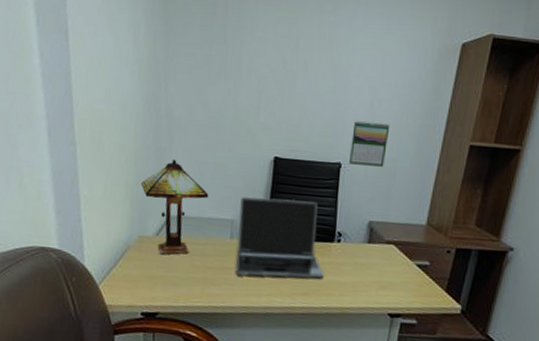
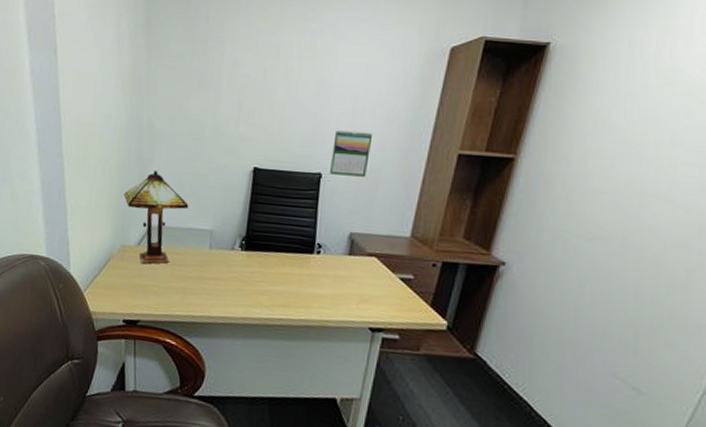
laptop: present [235,197,324,279] -> none [214,207,303,291]

